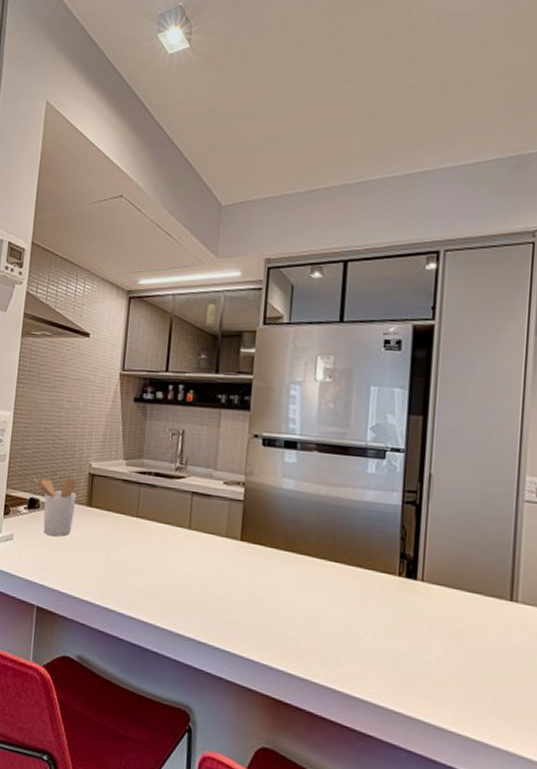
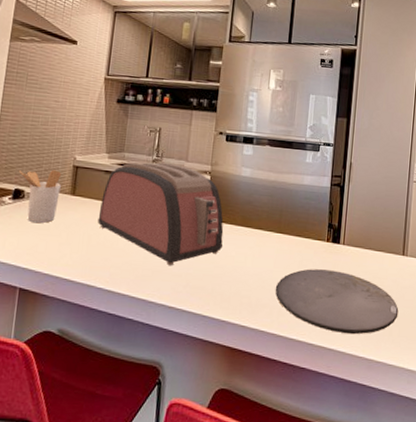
toaster: none [116,470,263,594] -> present [97,162,224,266]
plate: none [329,609,506,702] -> present [275,269,399,335]

